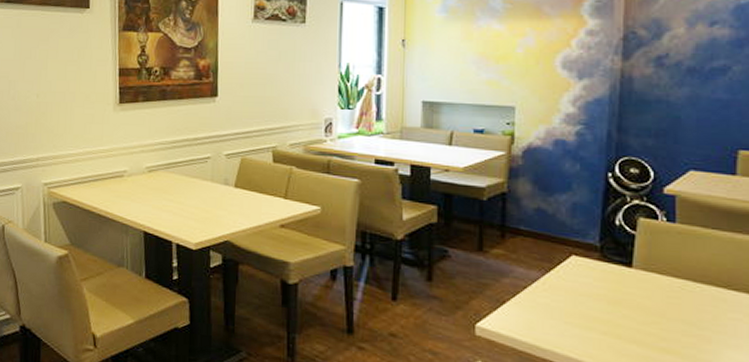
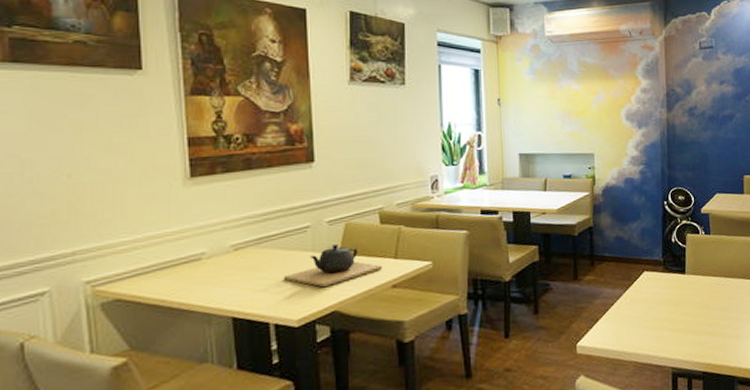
teapot: none [185,177,272,216] -> present [283,244,382,287]

